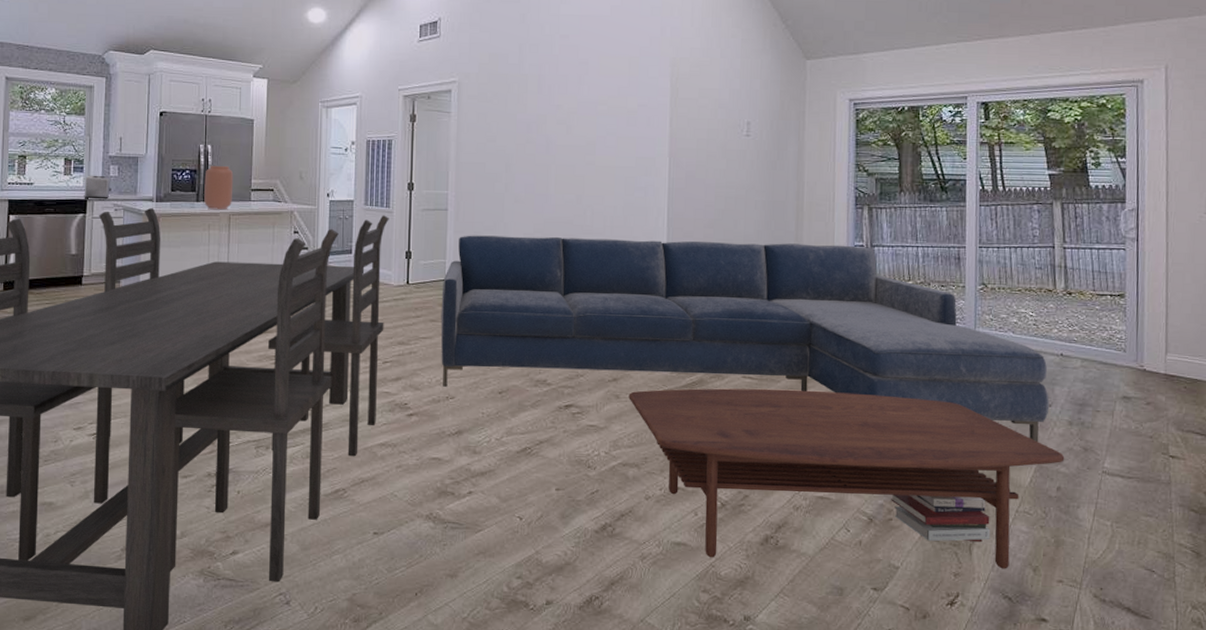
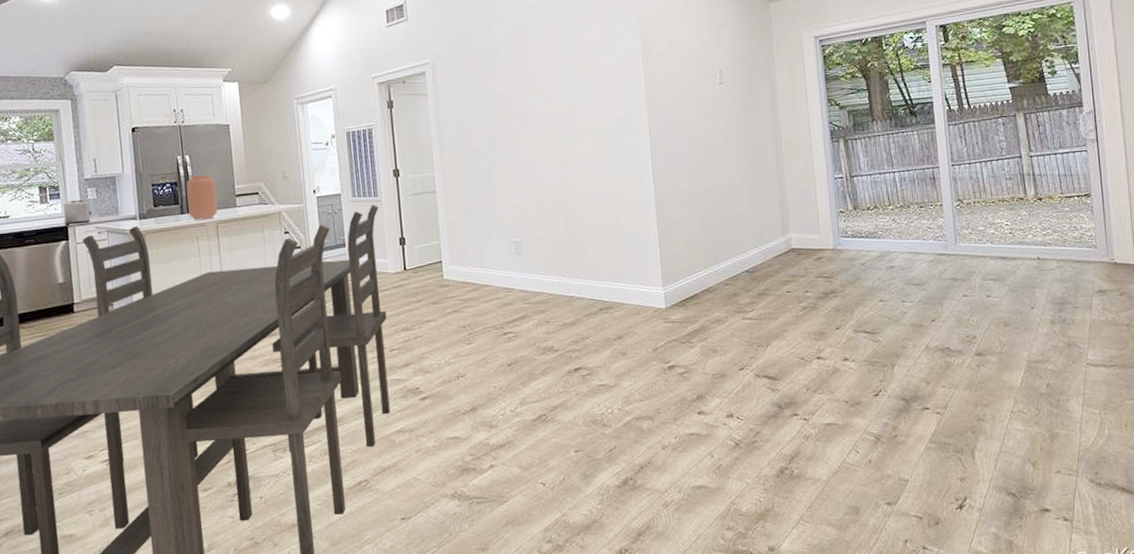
sofa: present [440,235,1050,443] -> none [440,178,1032,367]
coffee table: present [628,388,1065,569] -> none [635,316,1051,497]
books: present [891,494,991,543] -> none [894,403,990,452]

